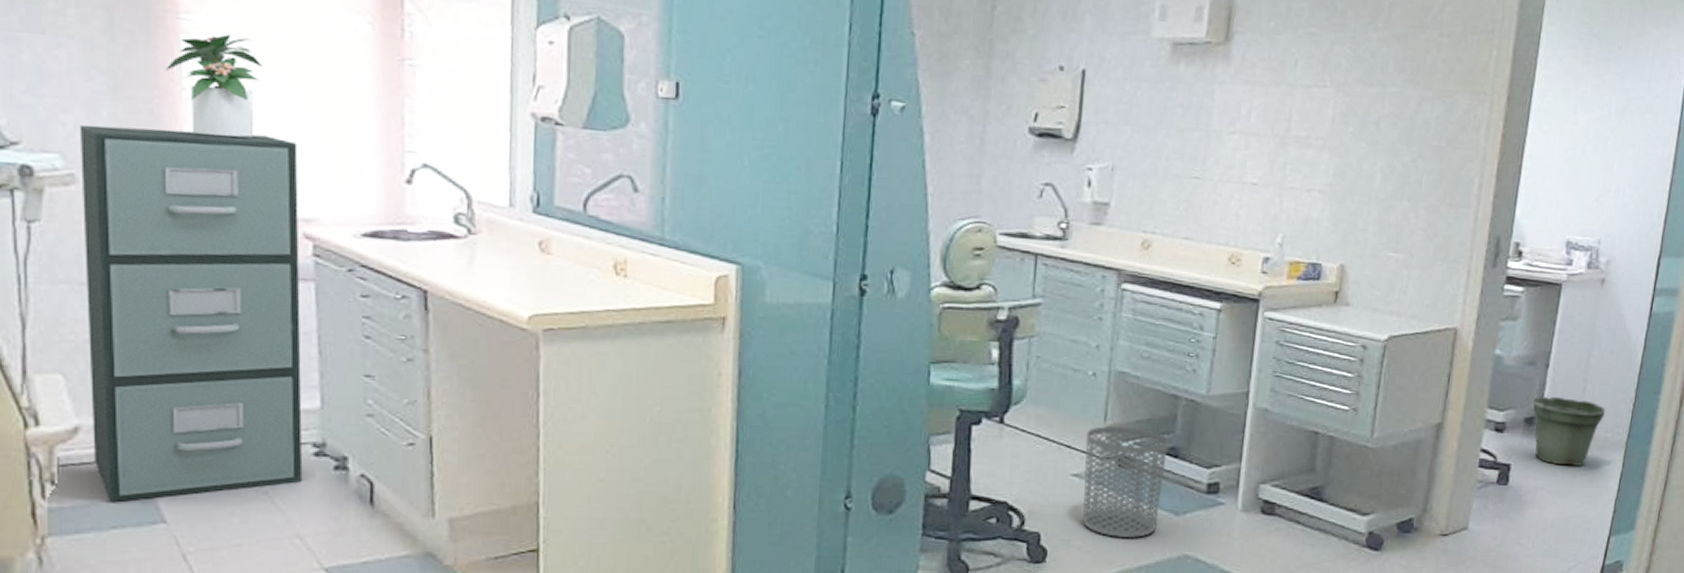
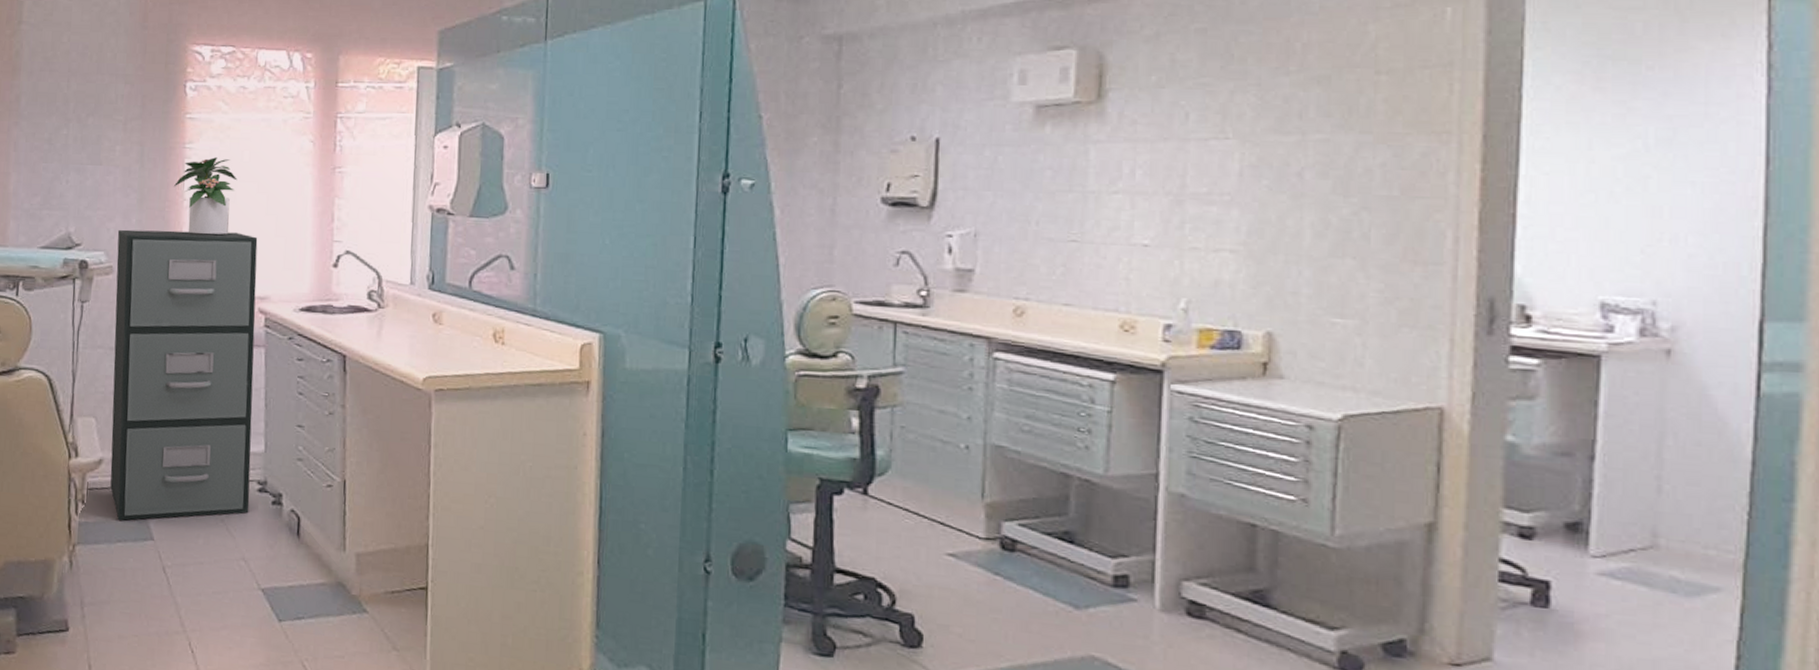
waste bin: present [1082,426,1169,539] -> none [960,503,1061,631]
flower pot: present [1532,396,1605,466] -> none [1574,497,1699,592]

